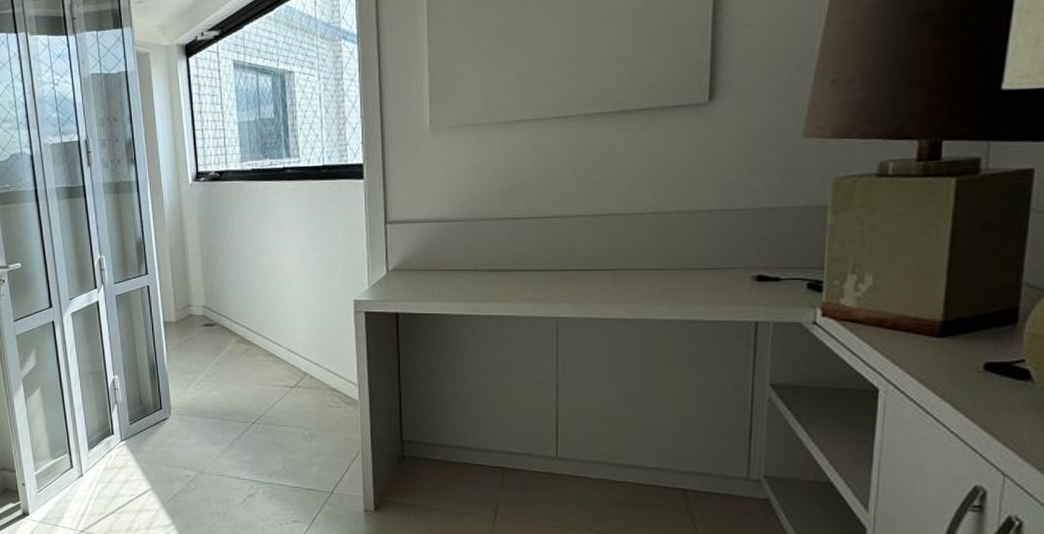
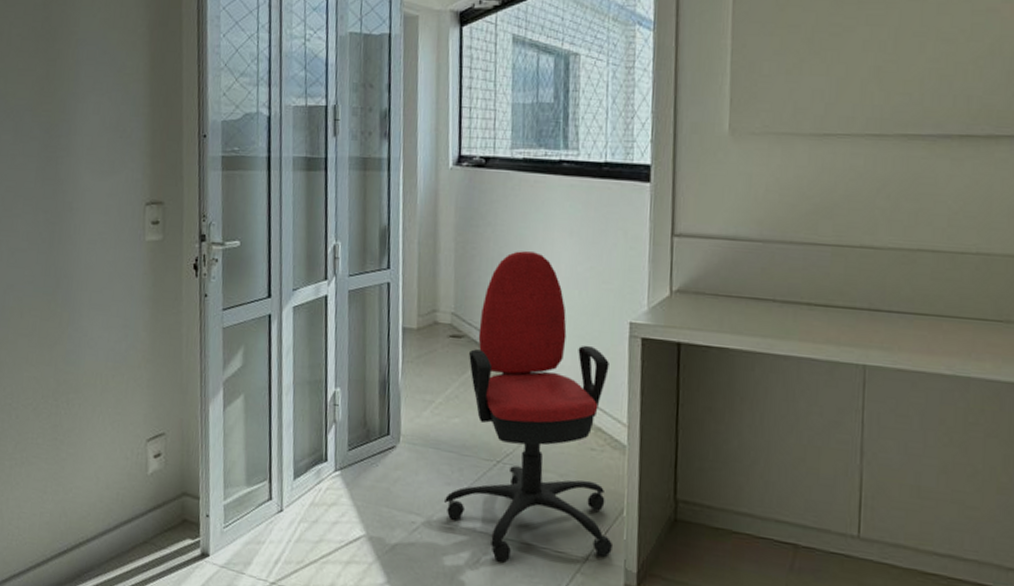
office chair: none [212,249,352,501] -> present [445,251,612,563]

